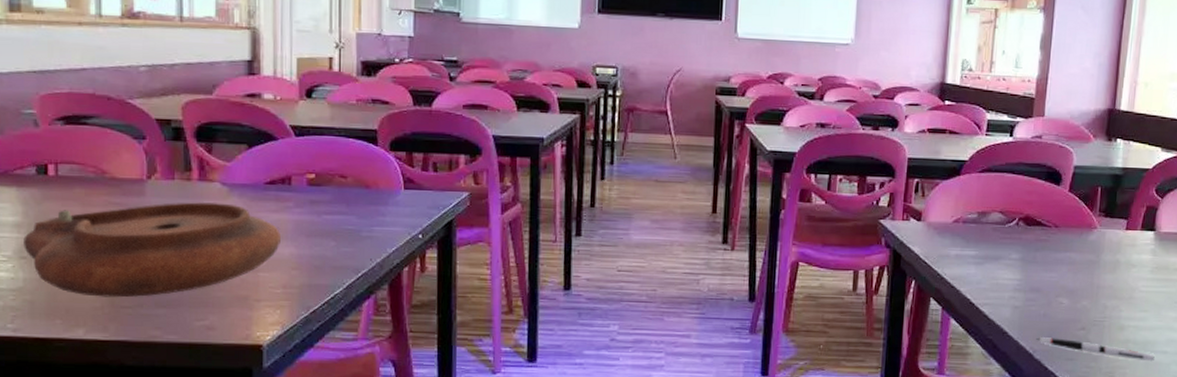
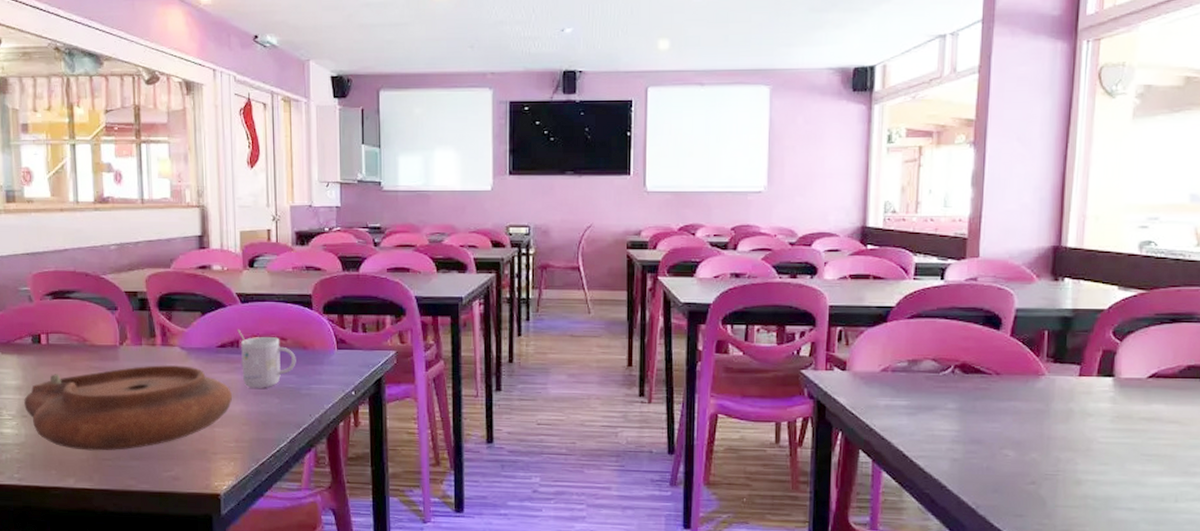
mug: none [290,165,357,230] -> present [237,329,296,388]
pen: present [1036,337,1155,362] -> none [979,492,1119,519]

